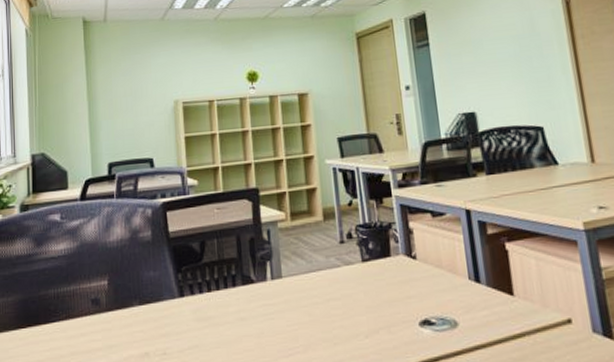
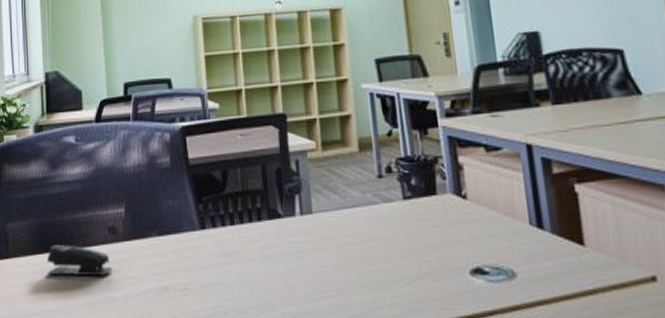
stapler: none [30,318,95,348] -> present [46,245,112,275]

